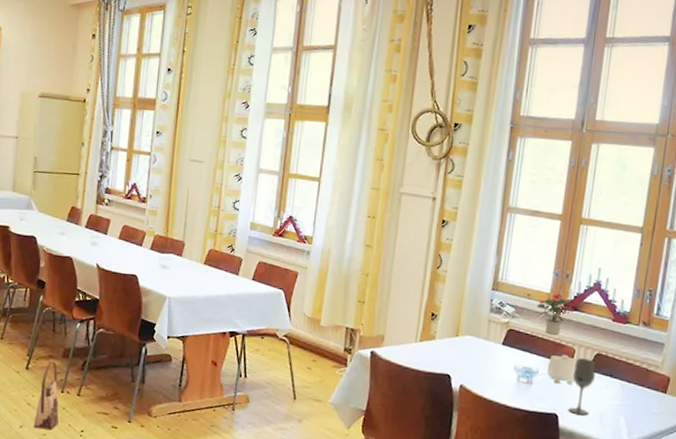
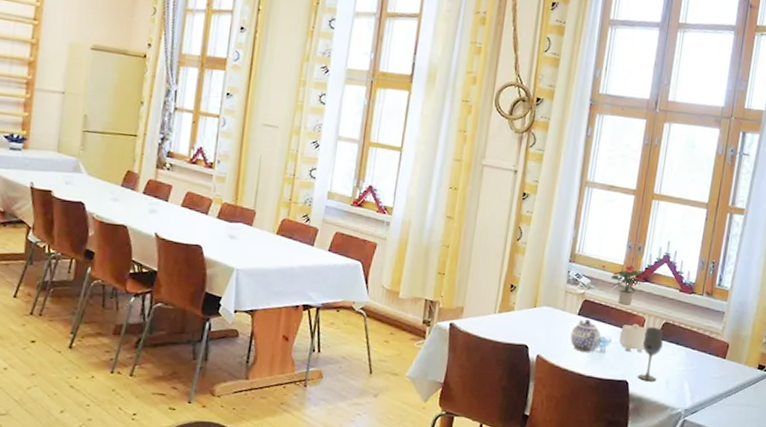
handbag: present [33,361,59,431] -> none [76,339,108,415]
teapot: none [494,348,528,384] -> present [570,319,601,352]

